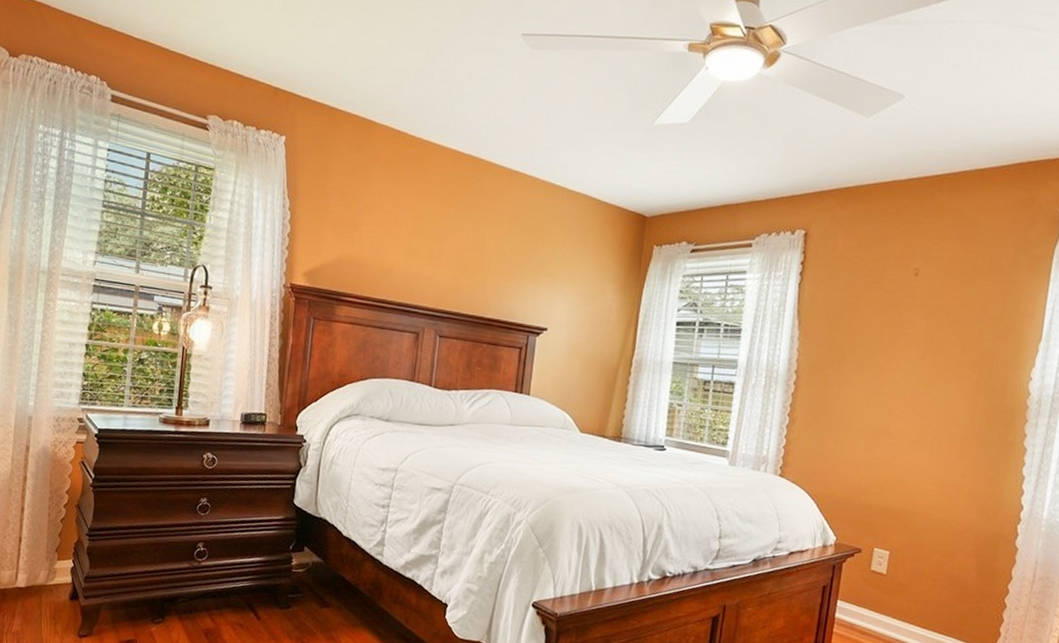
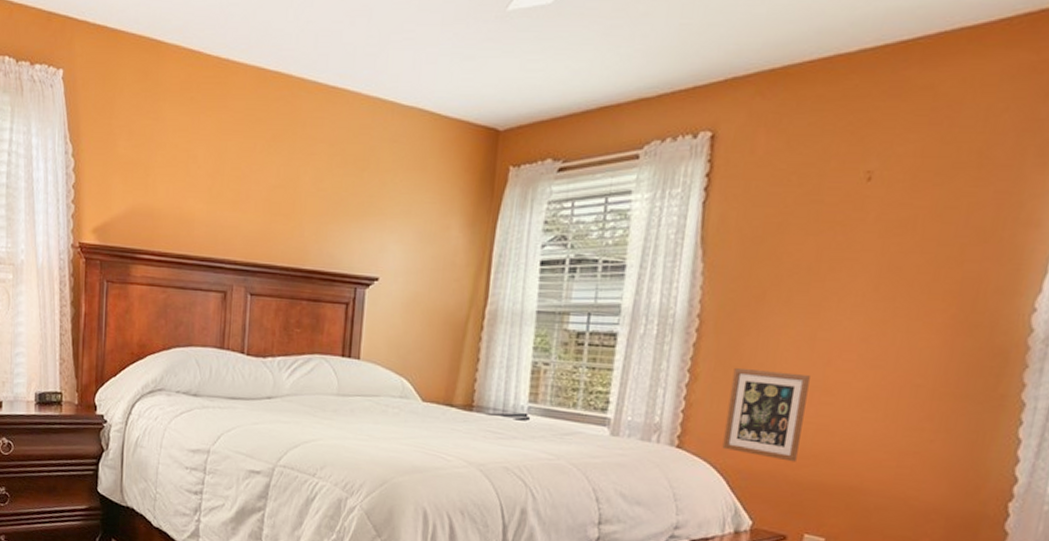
picture frame: none [813,413,877,490] -> present [722,367,810,462]

